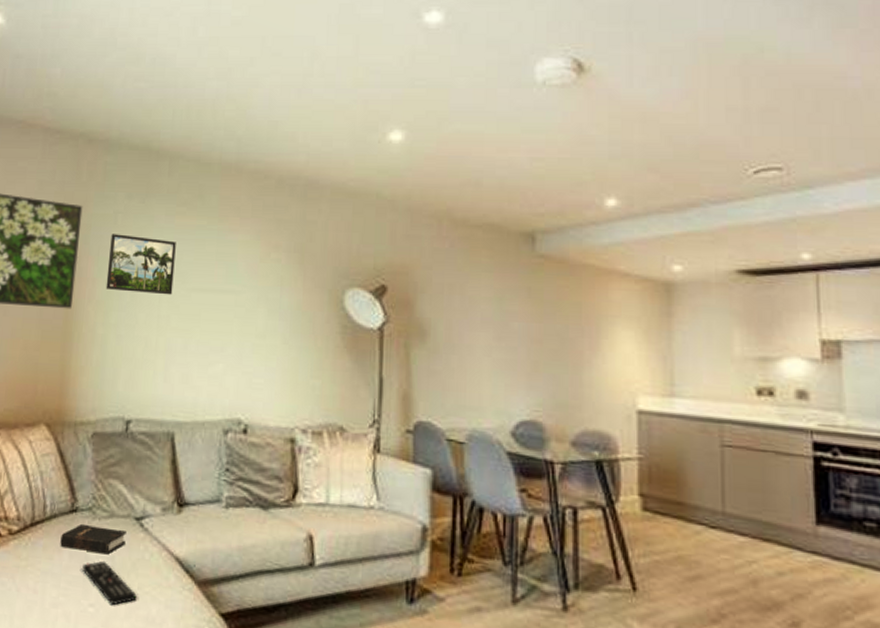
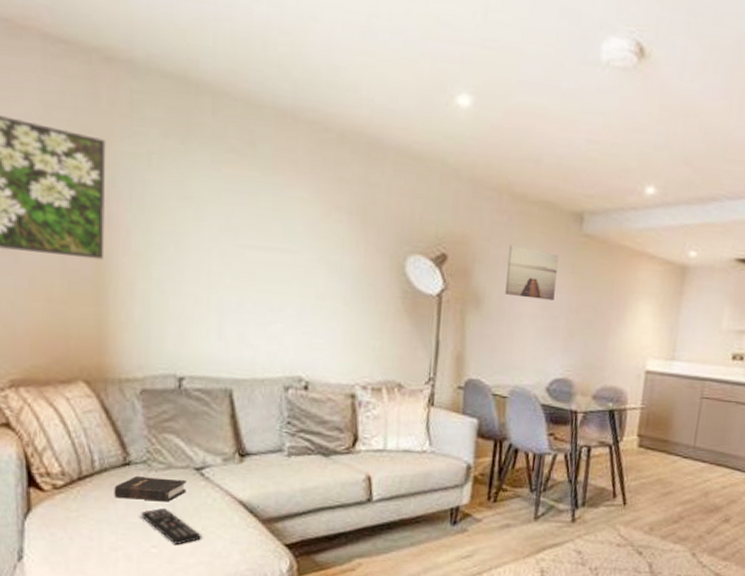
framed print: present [105,234,176,295] -> none [143,177,225,251]
wall art: none [452,271,511,330] -> present [505,244,559,301]

